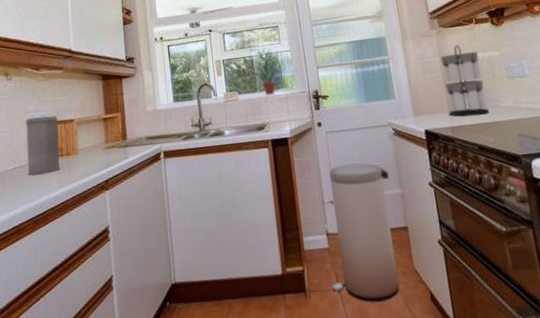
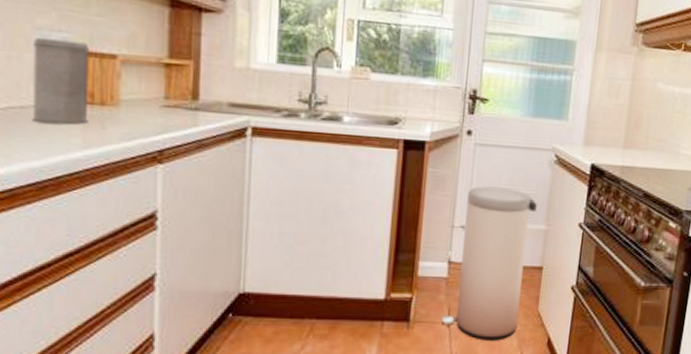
potted plant: present [254,47,278,96] -> none [400,17,435,83]
spice rack: present [440,45,490,117] -> none [623,71,676,159]

